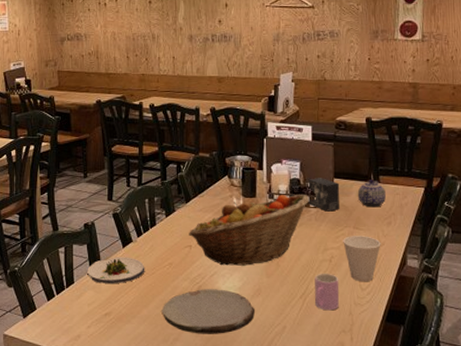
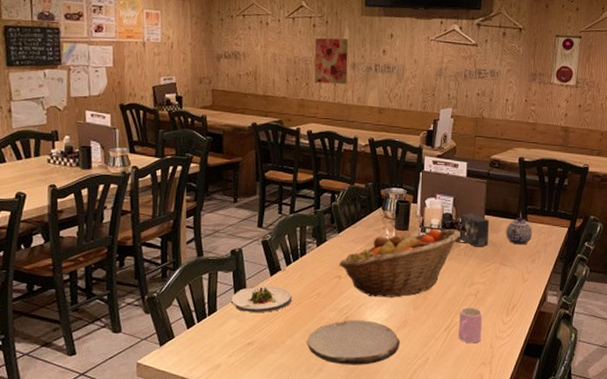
wall art: none [152,12,185,57] -> present [314,38,349,84]
cup: present [343,236,381,282] -> none [489,271,525,317]

